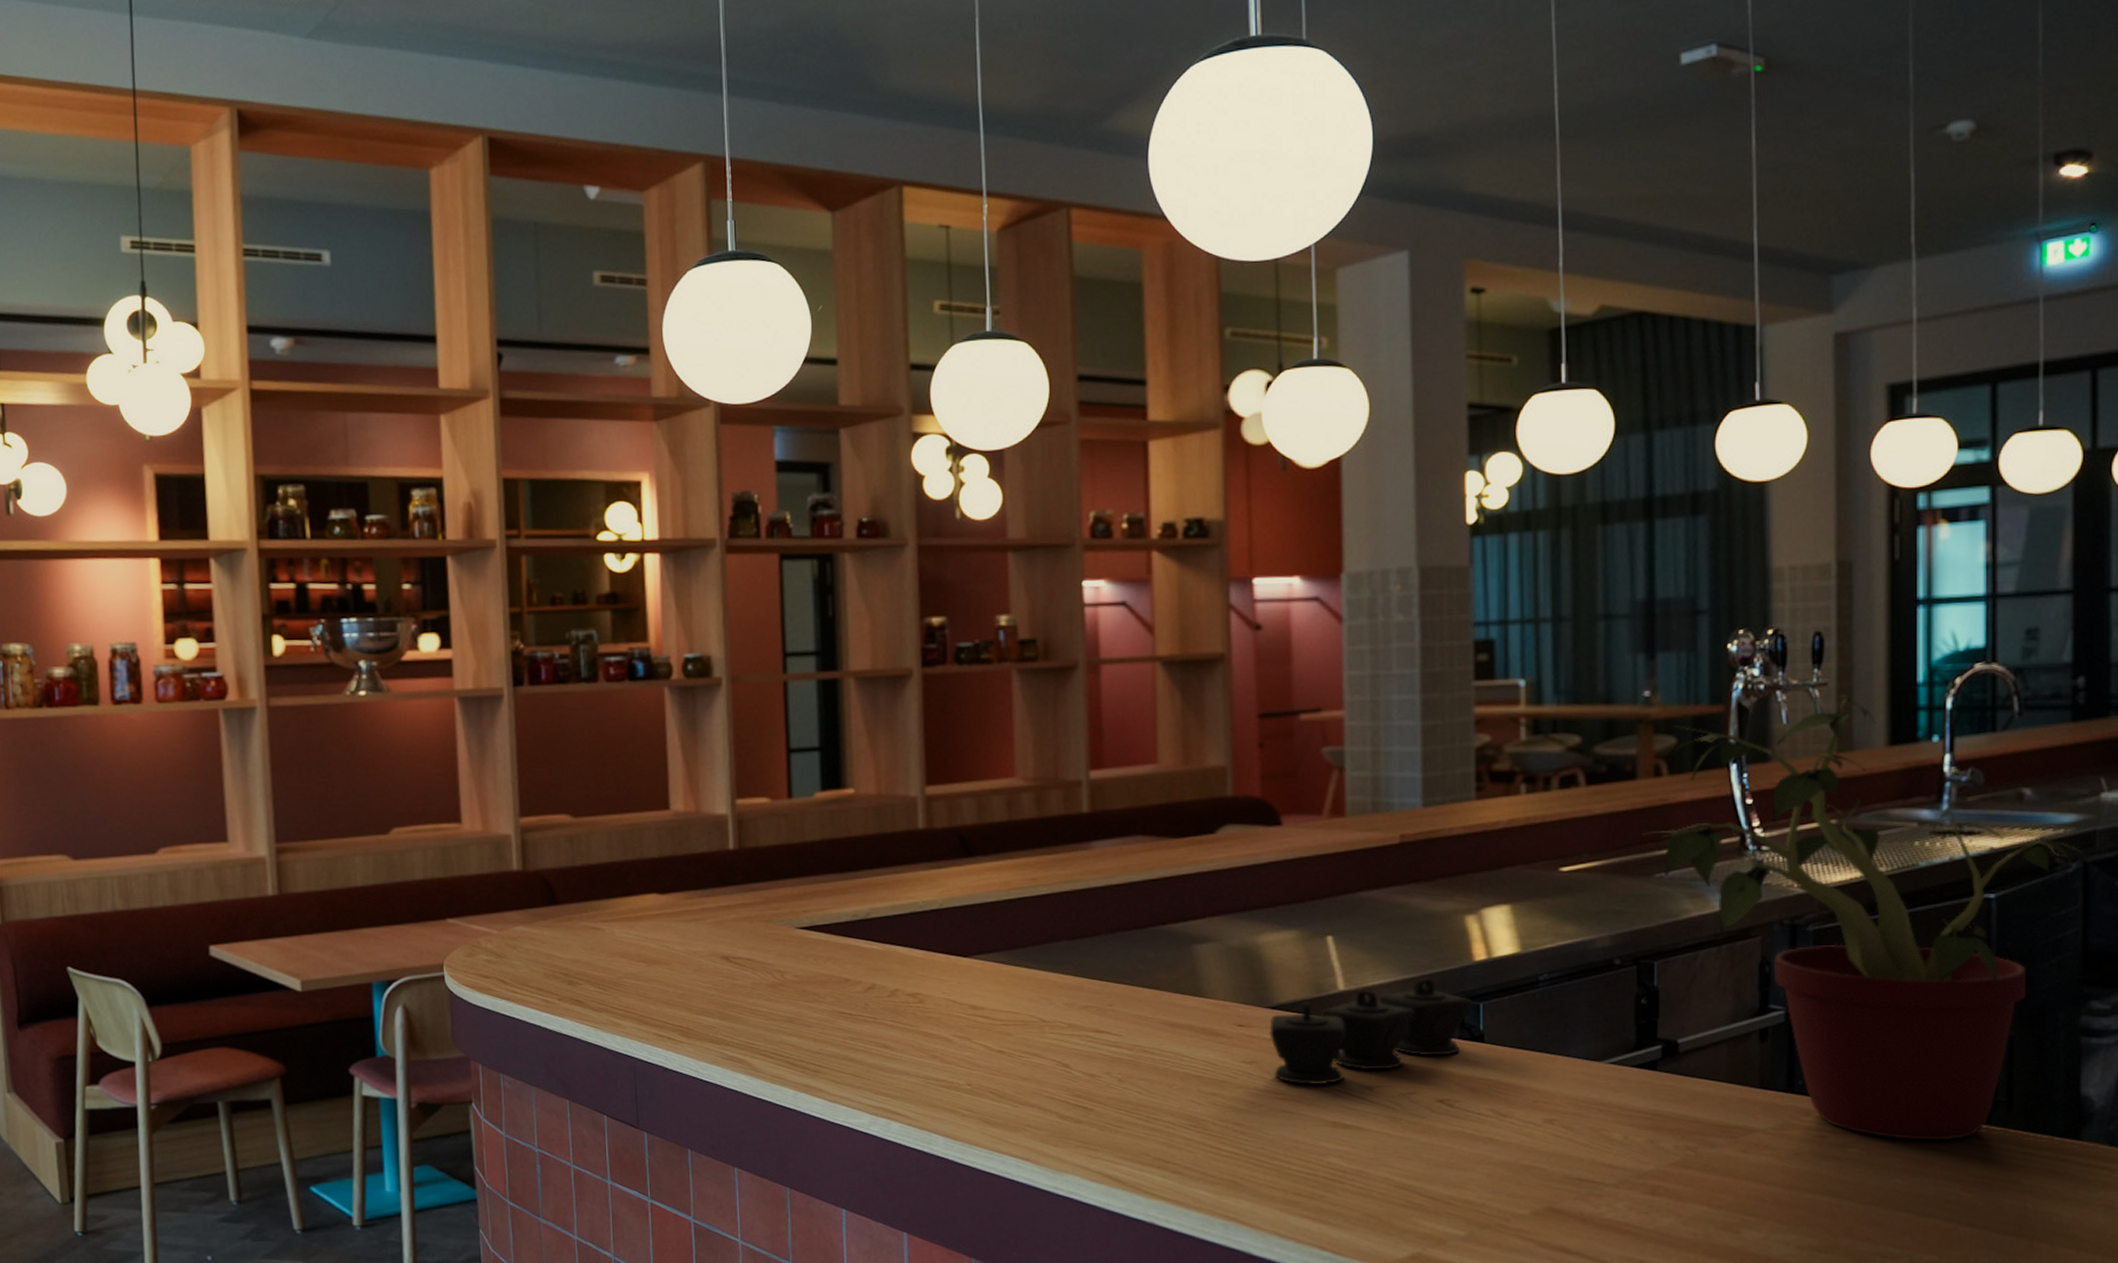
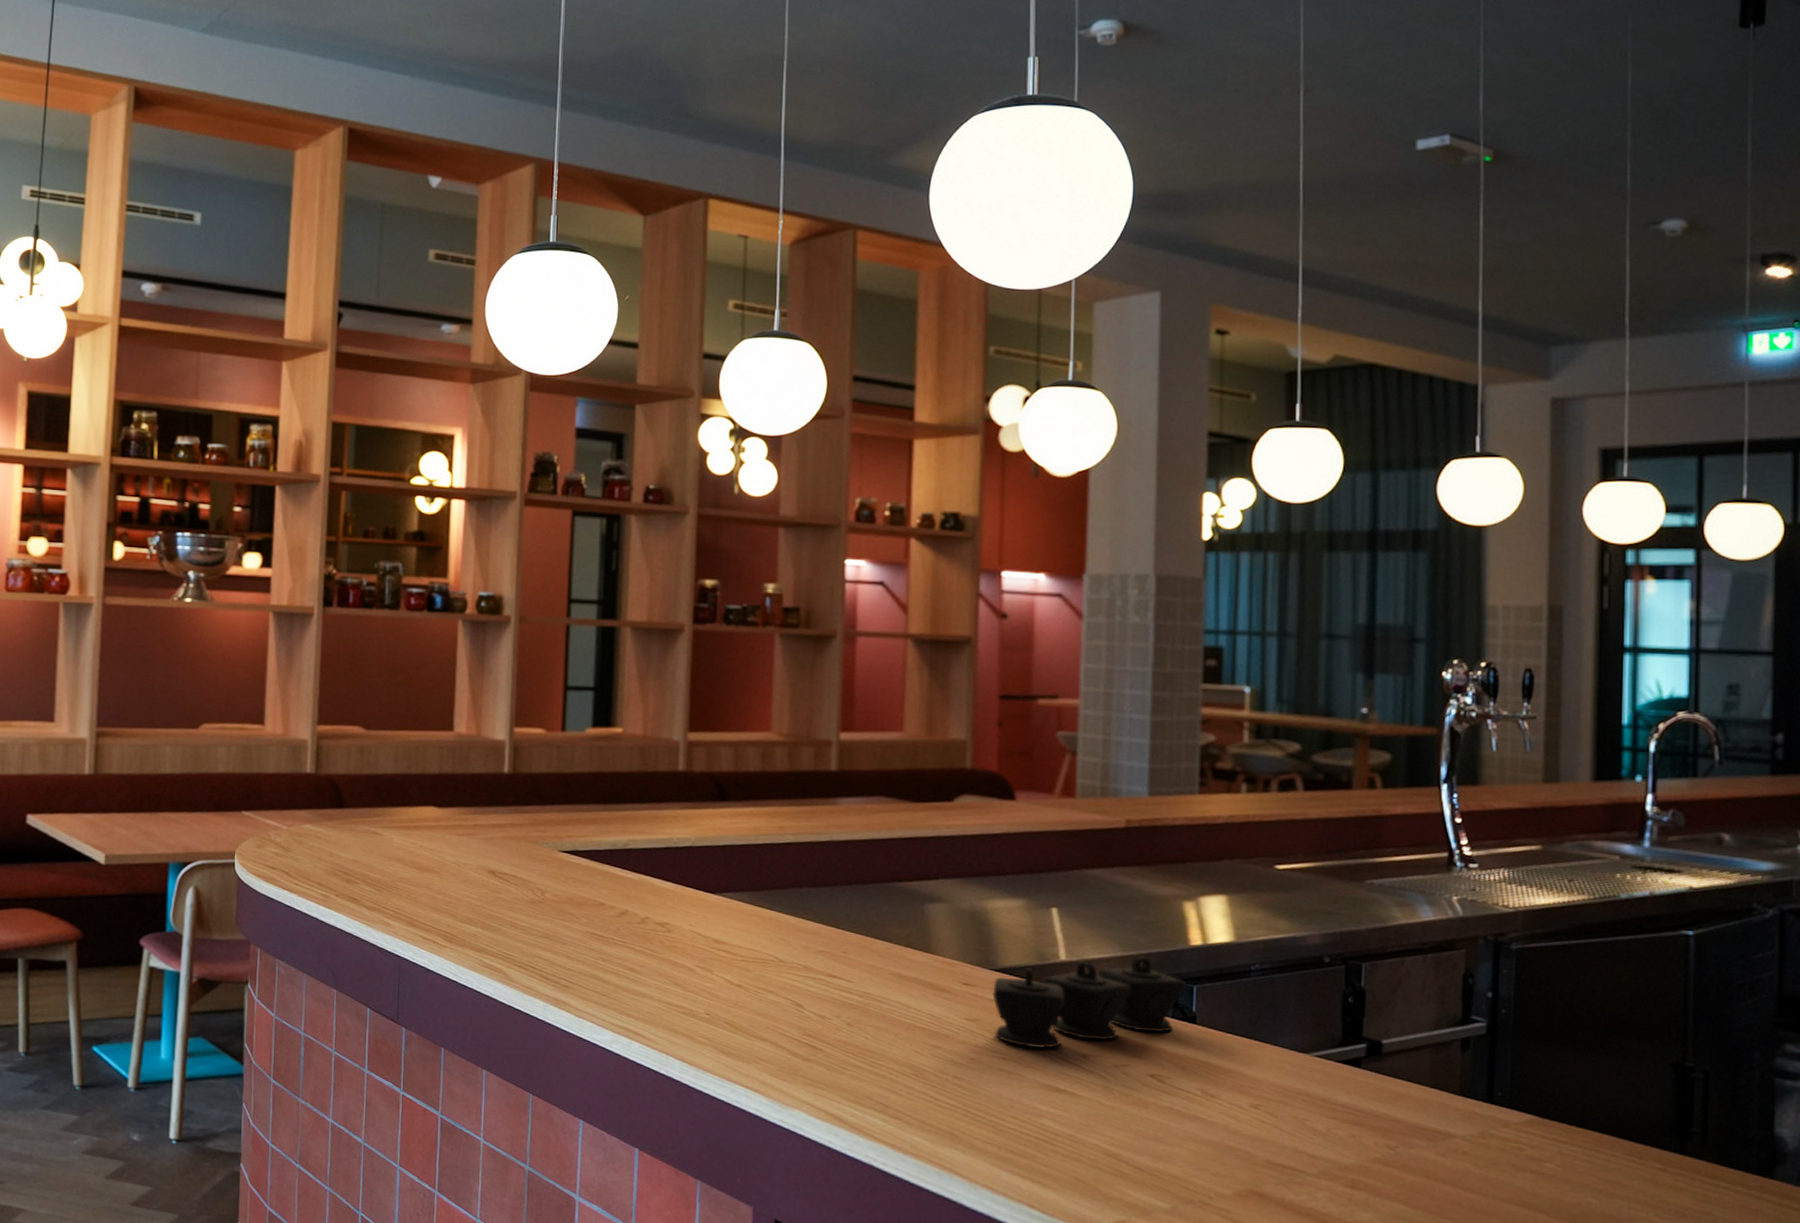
potted plant: present [1641,694,2091,1141] -> none [1354,728,1787,1166]

